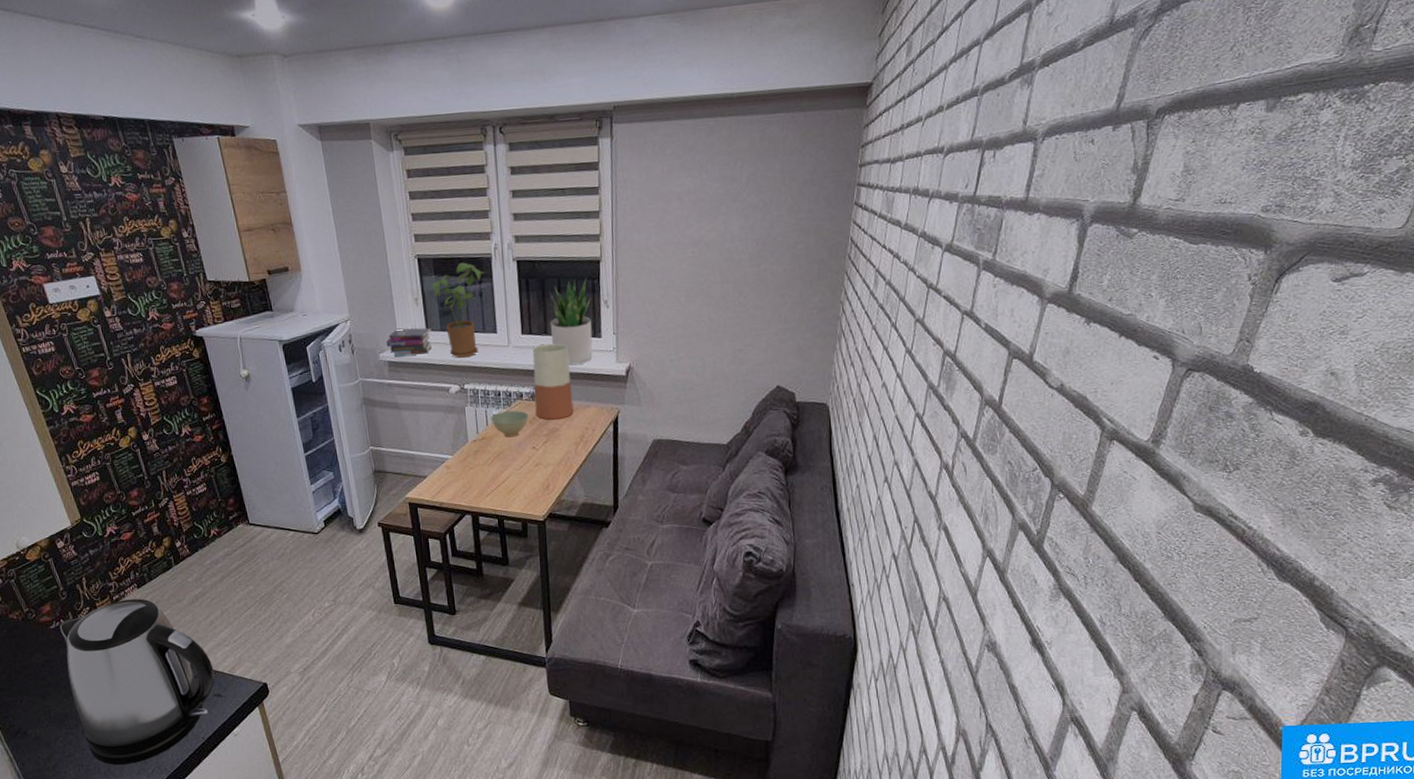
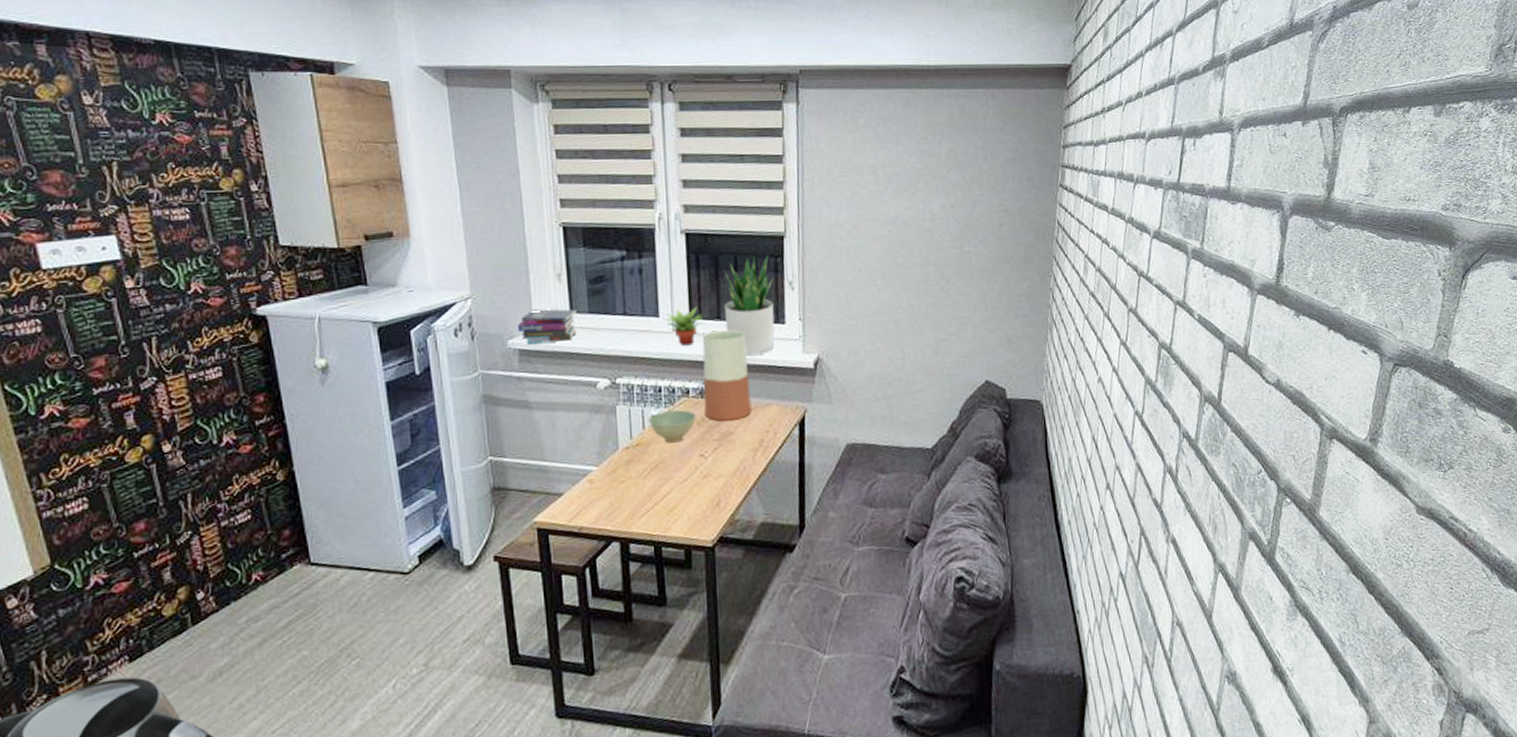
house plant: present [432,262,486,359] -> none [580,233,647,347]
succulent plant: none [501,323,533,358] -> present [664,306,704,347]

